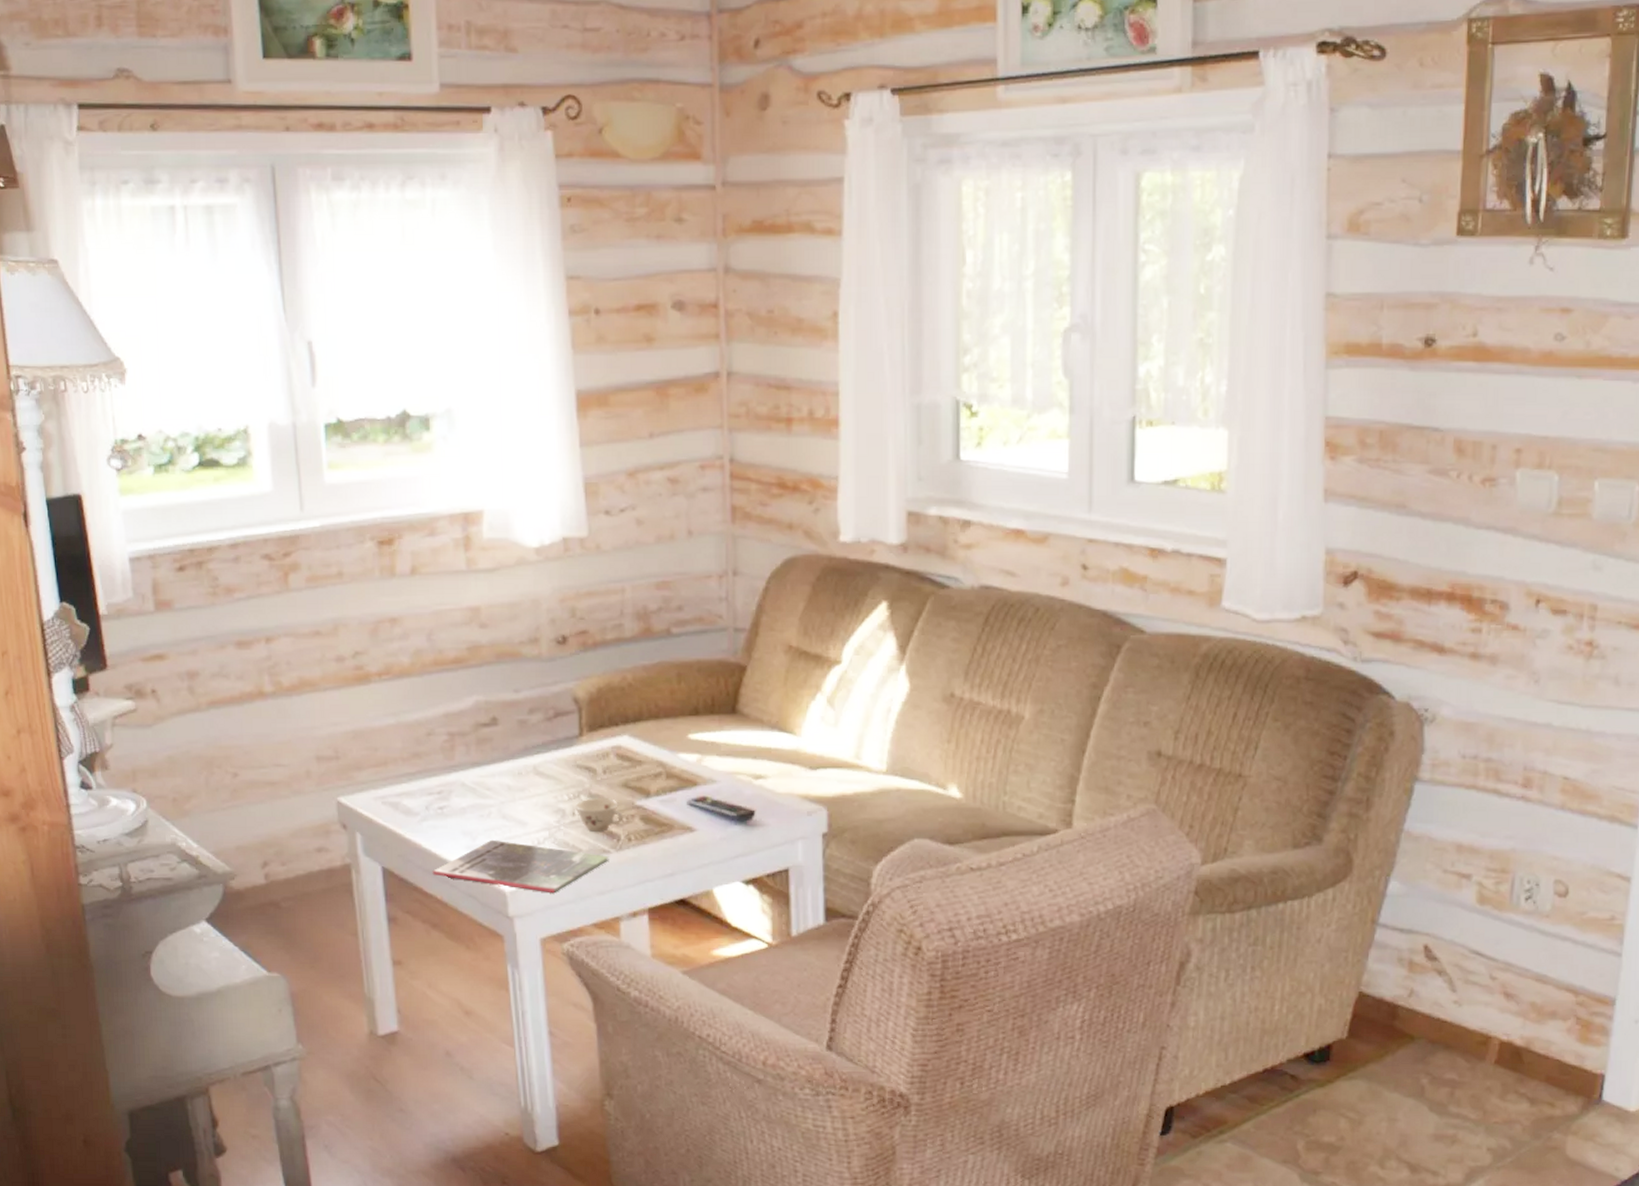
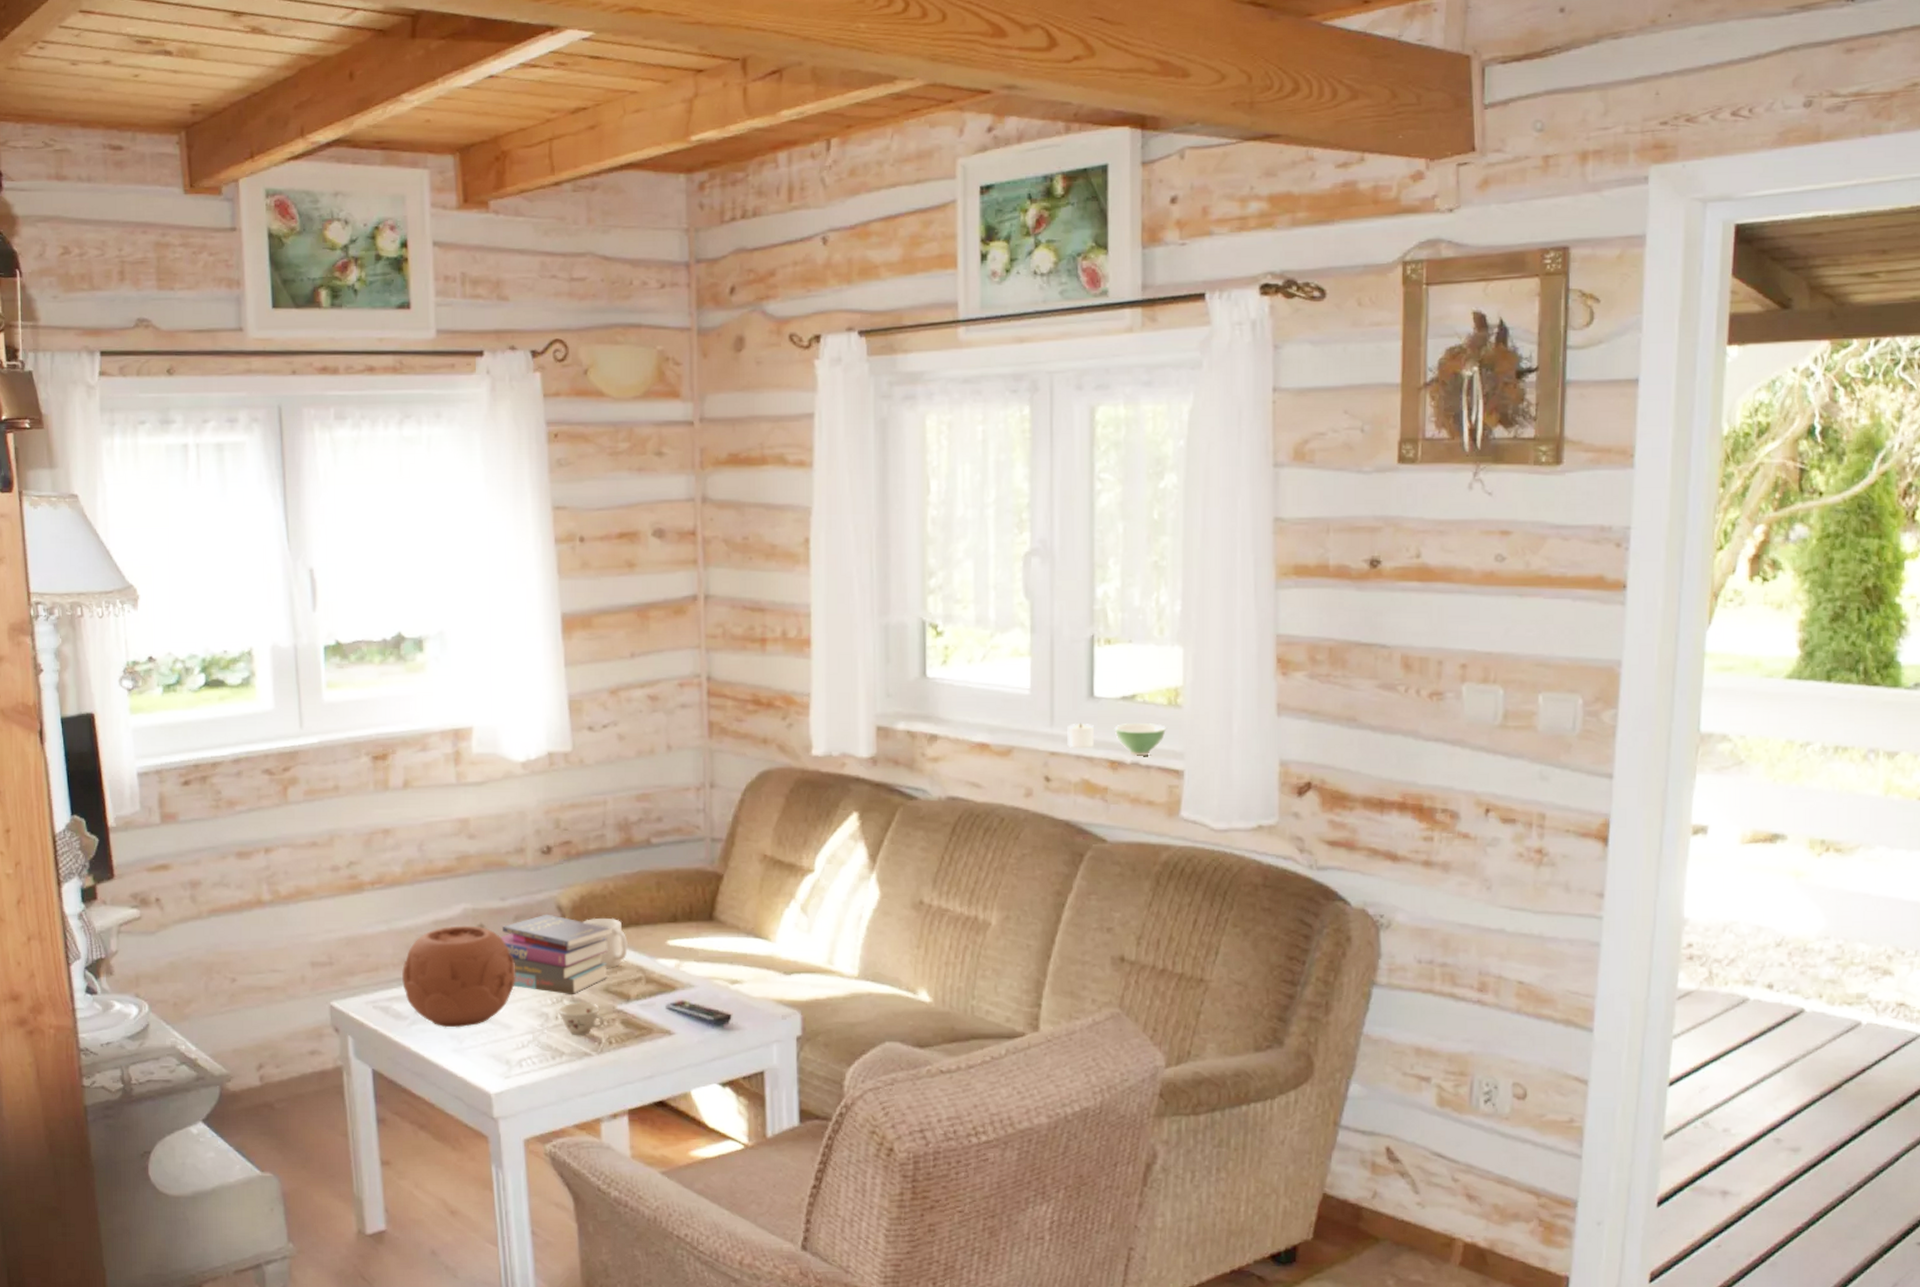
decorative bowl: none [412,718,531,824] -> present [402,925,516,1028]
magazine: present [432,839,609,894] -> none [420,1042,591,1095]
books: none [514,706,631,790] -> present [500,914,612,994]
mug: none [601,710,648,764] -> present [583,917,629,969]
candle: none [1106,508,1134,536] -> present [1067,723,1094,749]
bowl: none [1155,509,1209,543] -> present [1114,723,1166,756]

